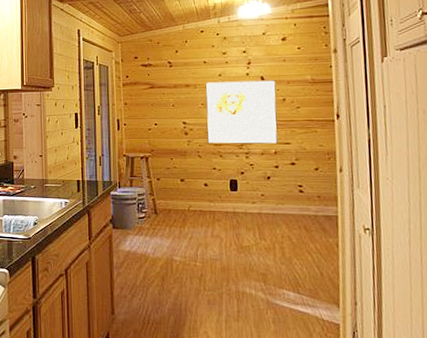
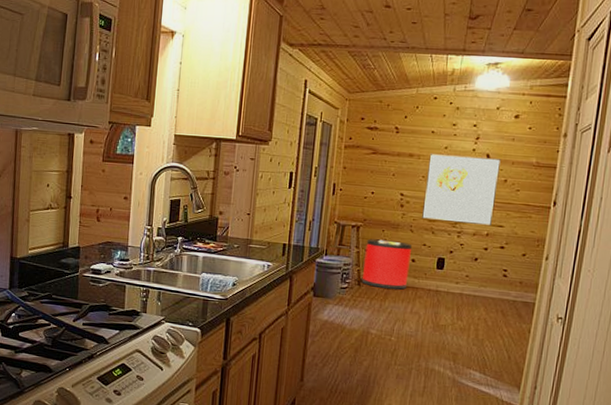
trash can: none [157,167,204,215] -> present [362,239,412,290]

